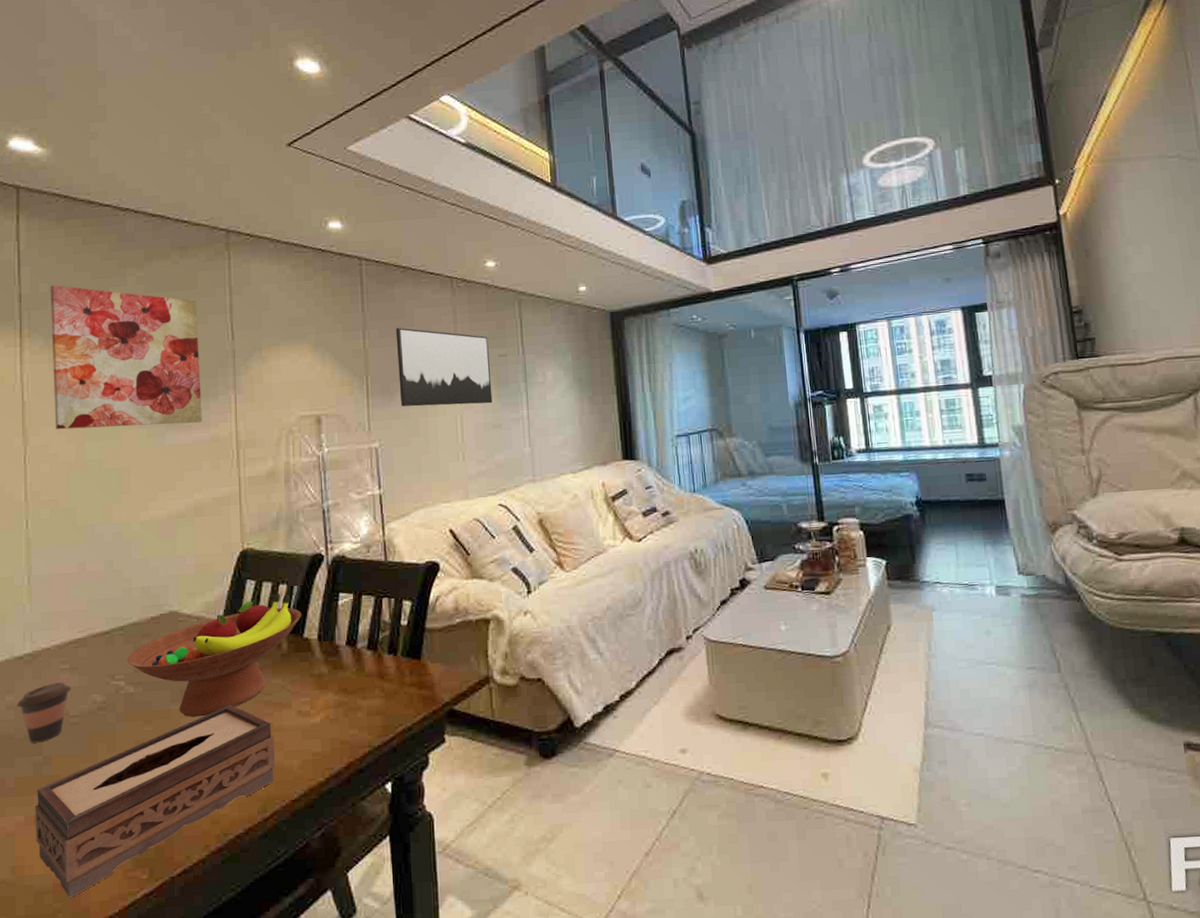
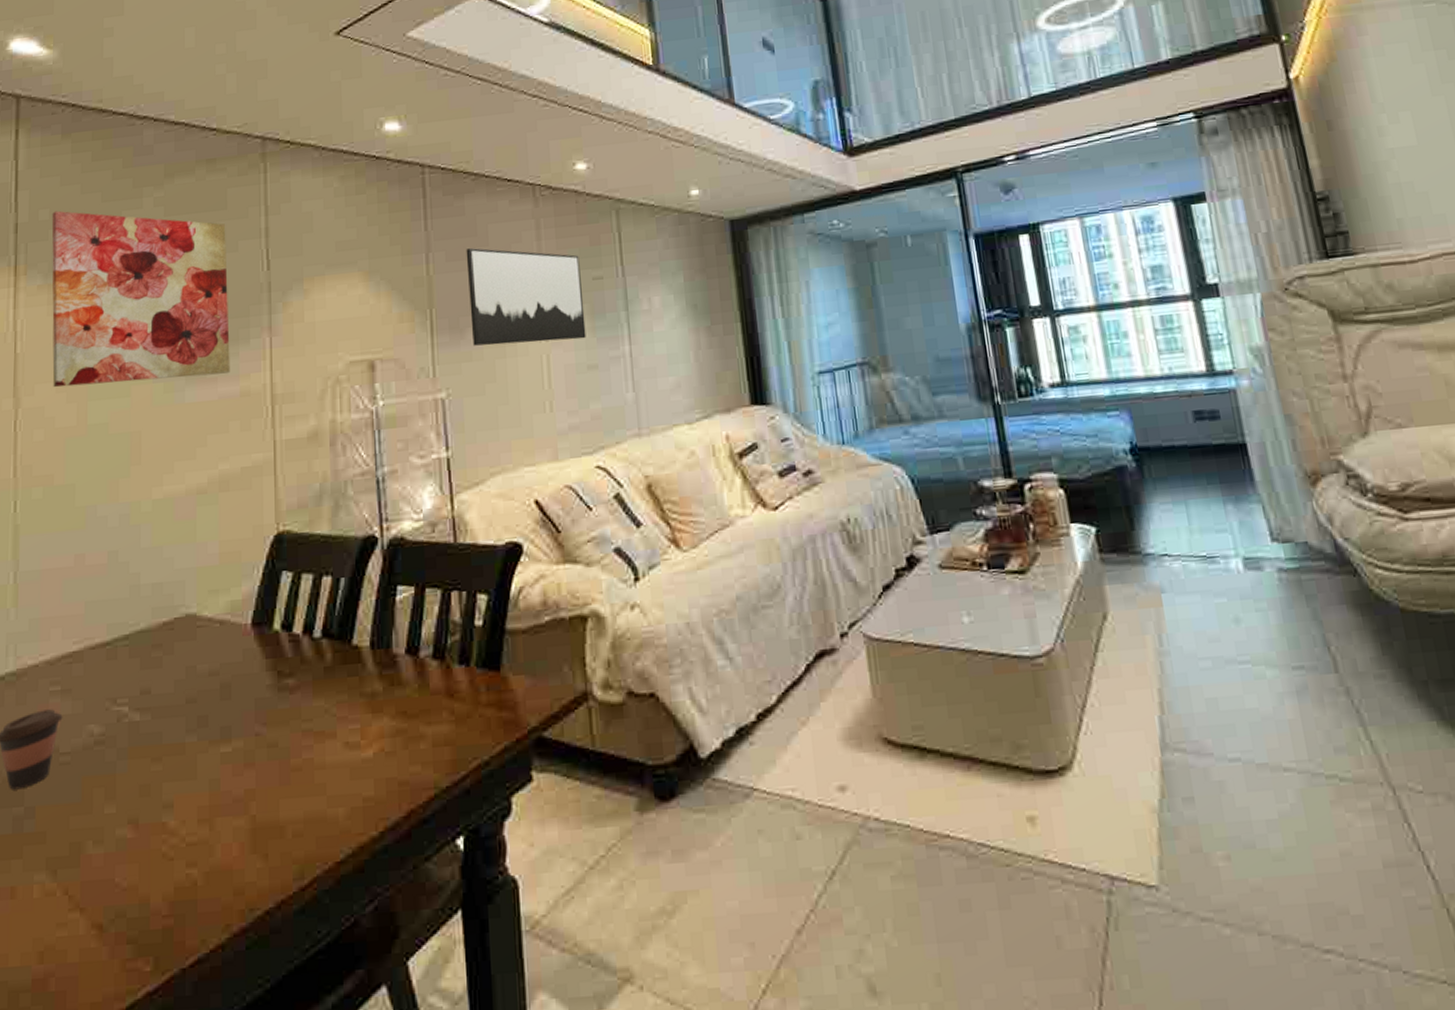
tissue box: present [35,704,275,898] -> none [12,734,315,998]
fruit bowl: present [127,593,301,718] -> none [133,587,350,753]

